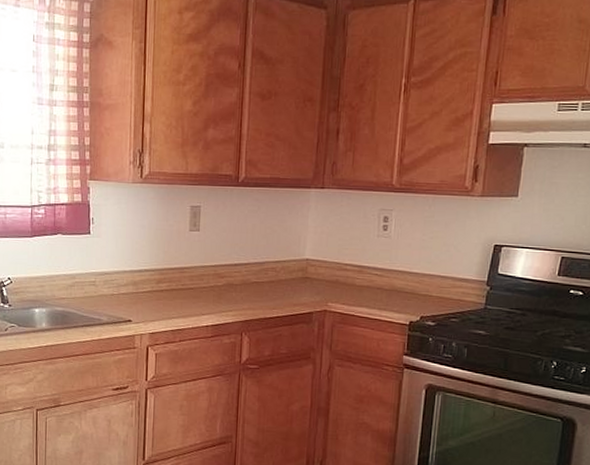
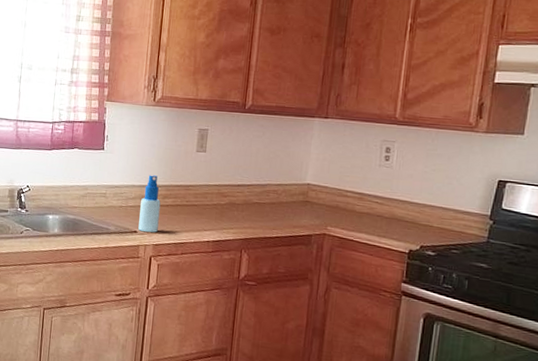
spray bottle: none [132,259,155,320] -> present [138,175,161,233]

